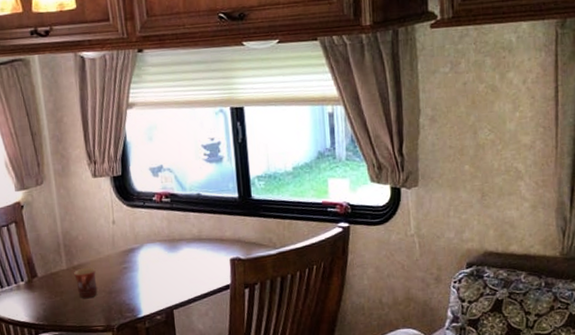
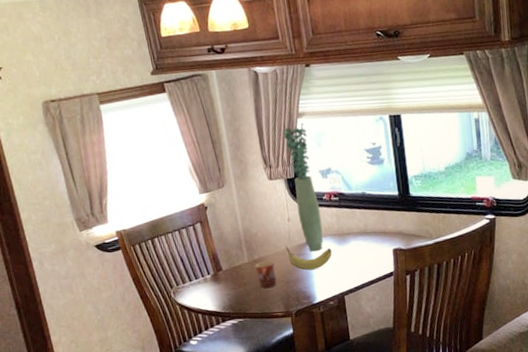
vase: none [109,114,152,259] -> present [282,123,323,252]
fruit: none [109,251,161,280] -> present [285,245,332,271]

